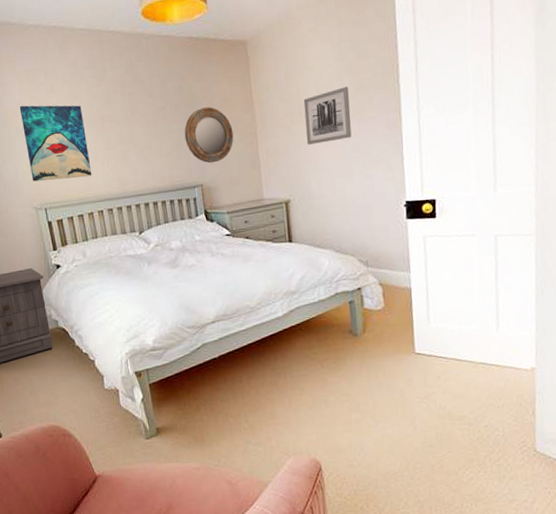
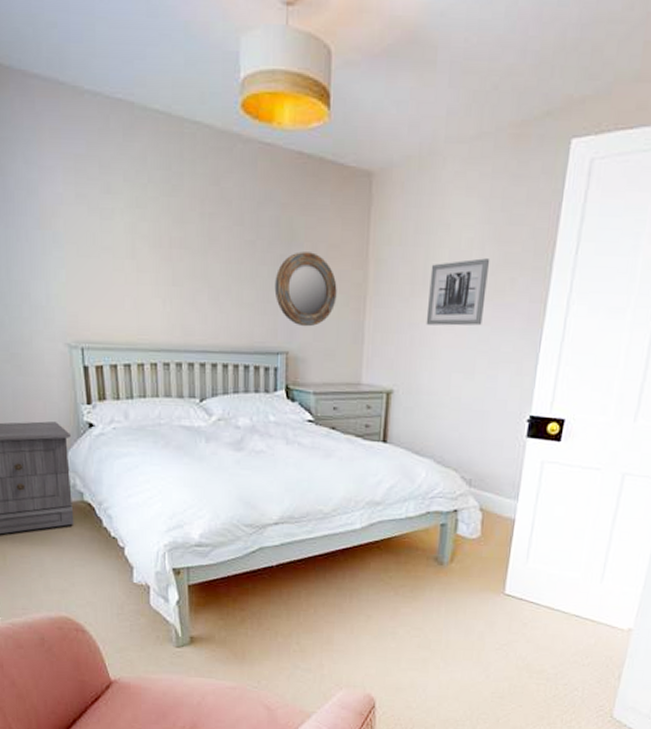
wall art: present [19,105,92,182] -> none [60,204,149,316]

